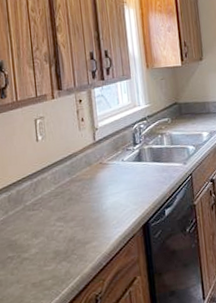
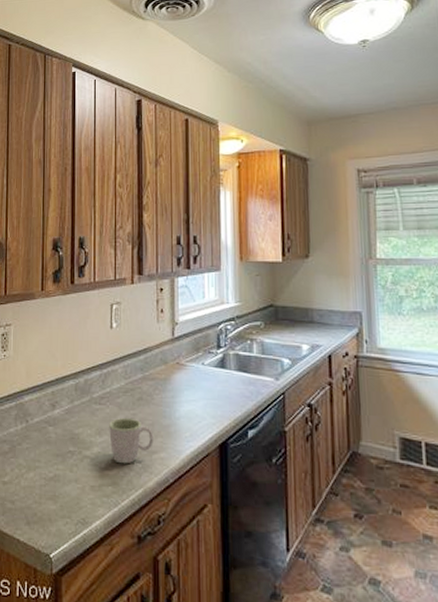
mug: none [44,217,86,259] -> present [109,418,153,464]

